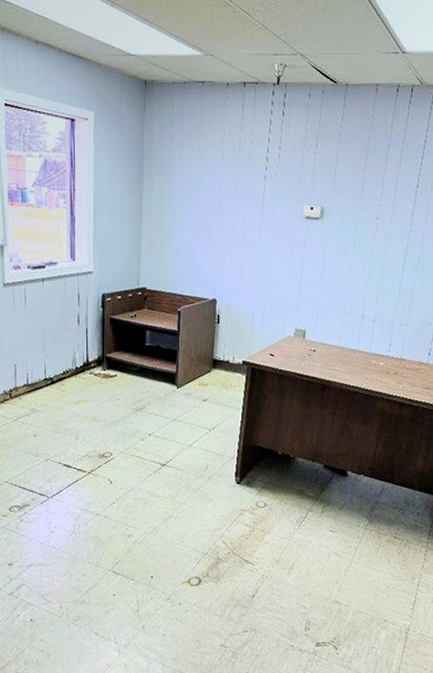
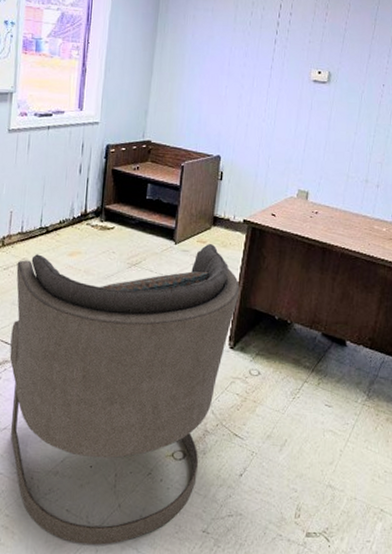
armchair: none [26,386,243,661] -> present [9,244,240,545]

